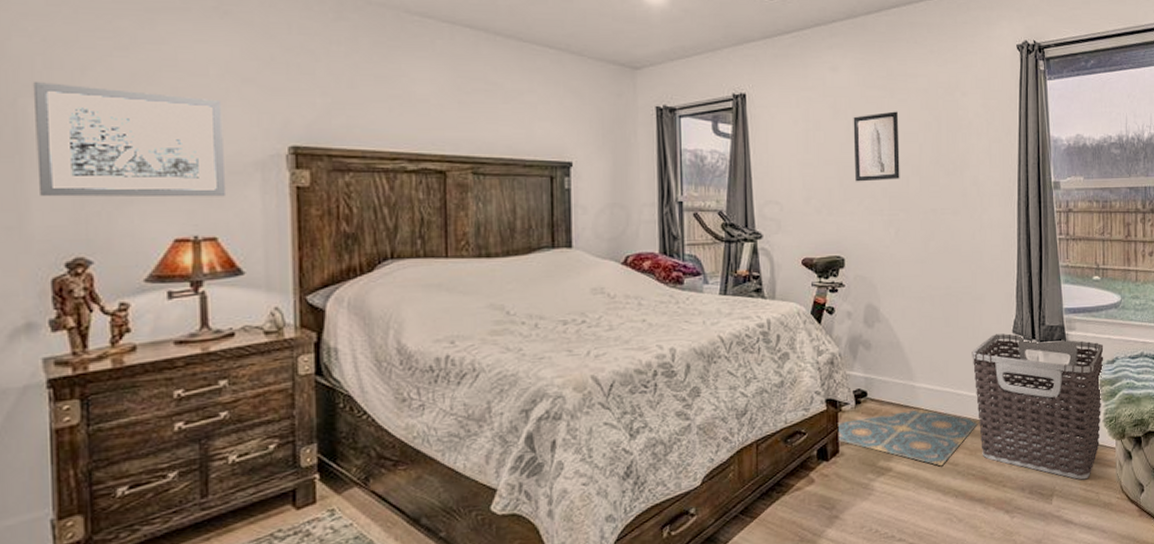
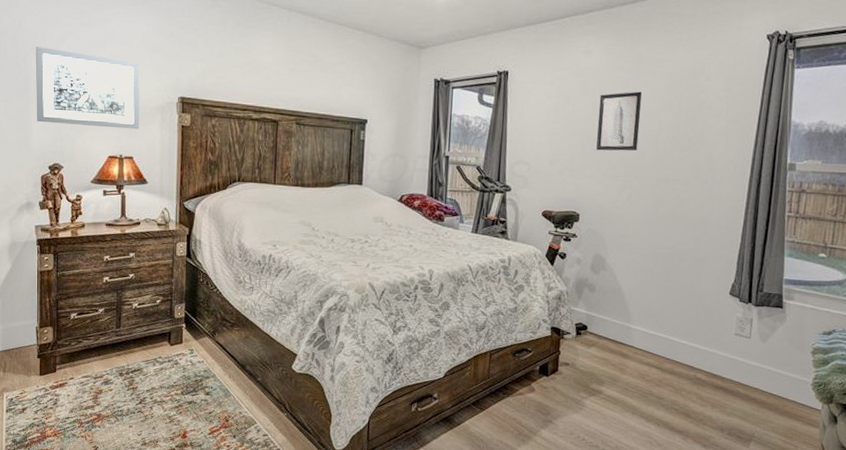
bath mat: present [837,408,980,467] -> none [559,347,688,398]
clothes hamper: present [972,333,1104,480] -> none [686,294,822,433]

